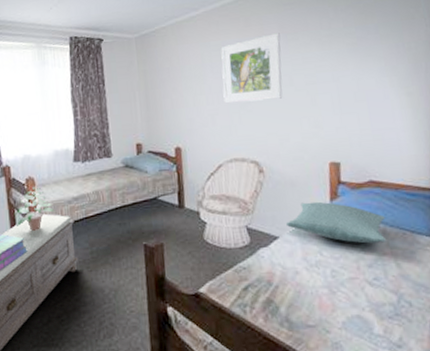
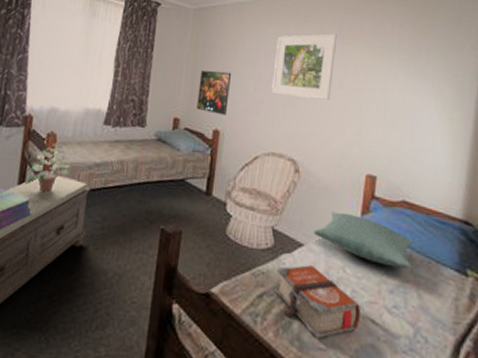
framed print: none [153,91,185,133] -> present [197,70,232,115]
bible: none [256,254,344,319] -> present [274,265,362,340]

